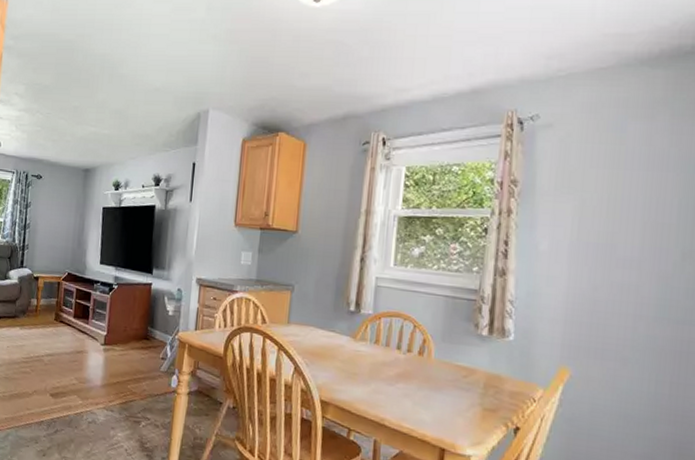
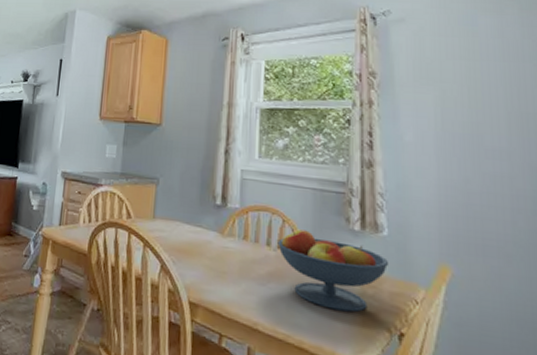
fruit bowl: none [407,334,513,410] -> present [277,229,389,313]

